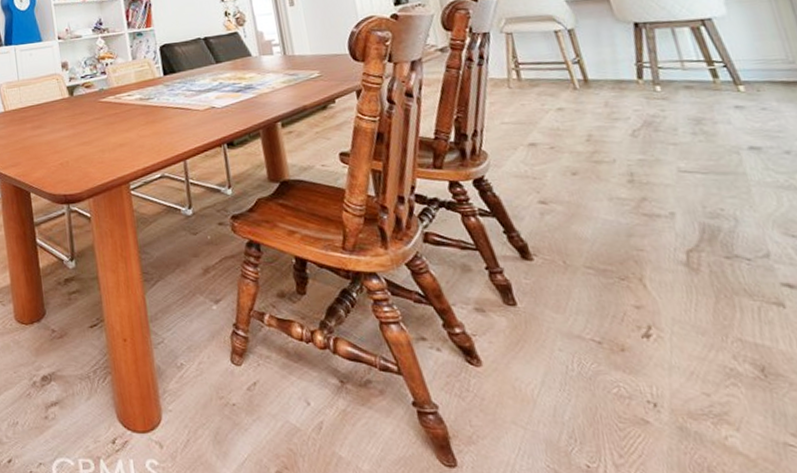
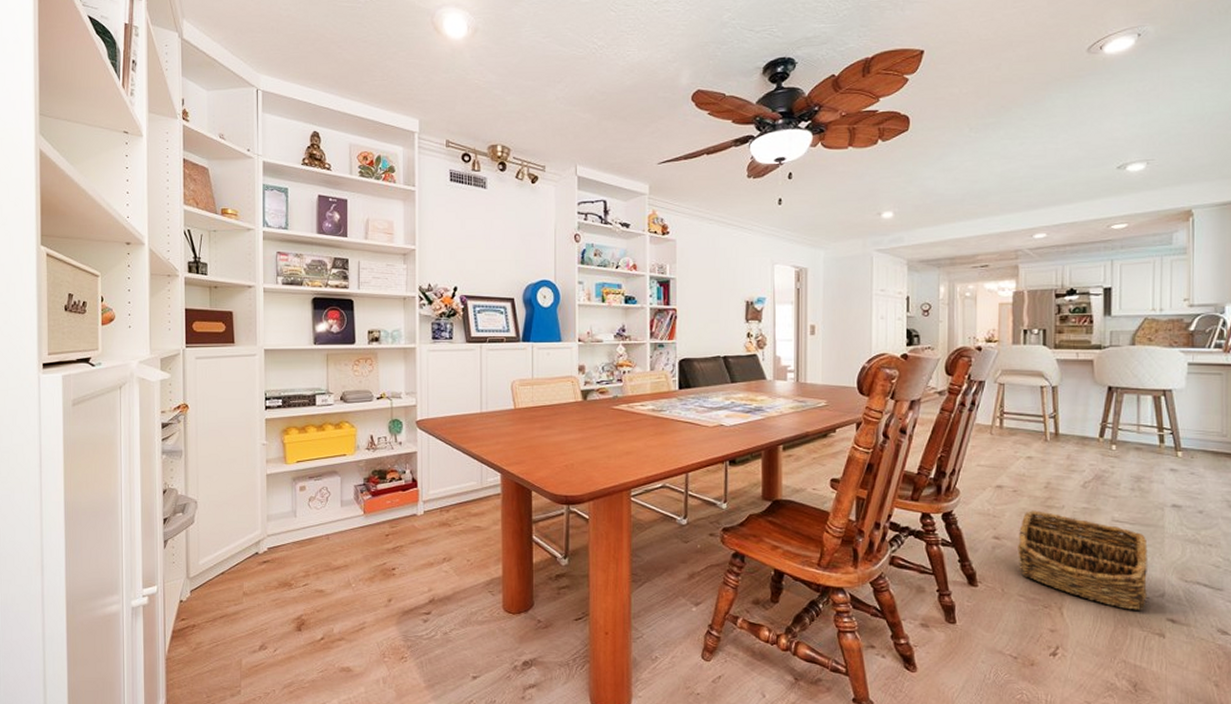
basket: none [567,167,749,276] -> present [1018,510,1148,611]

